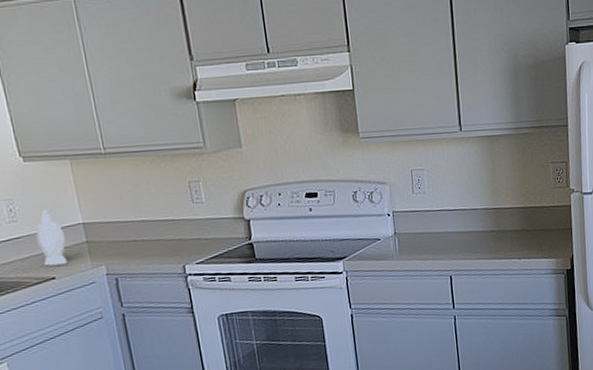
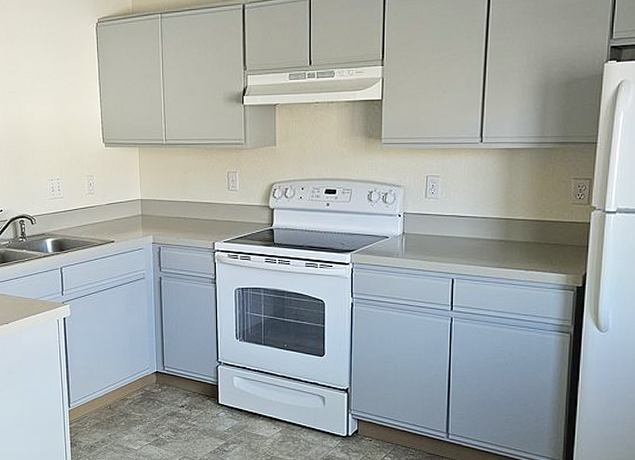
soap bottle: present [35,210,68,266] -> none [106,187,126,231]

